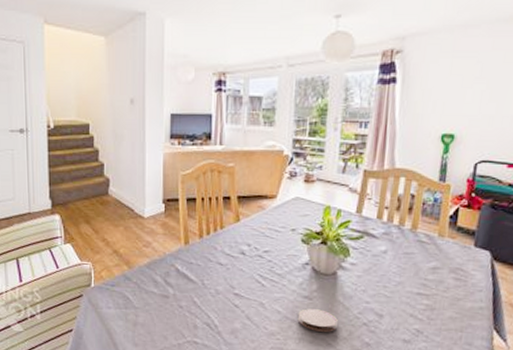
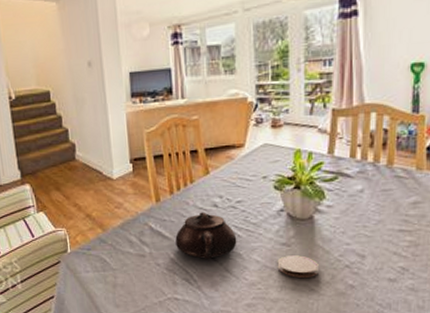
teapot: none [200,258,261,305] -> present [175,212,237,259]

